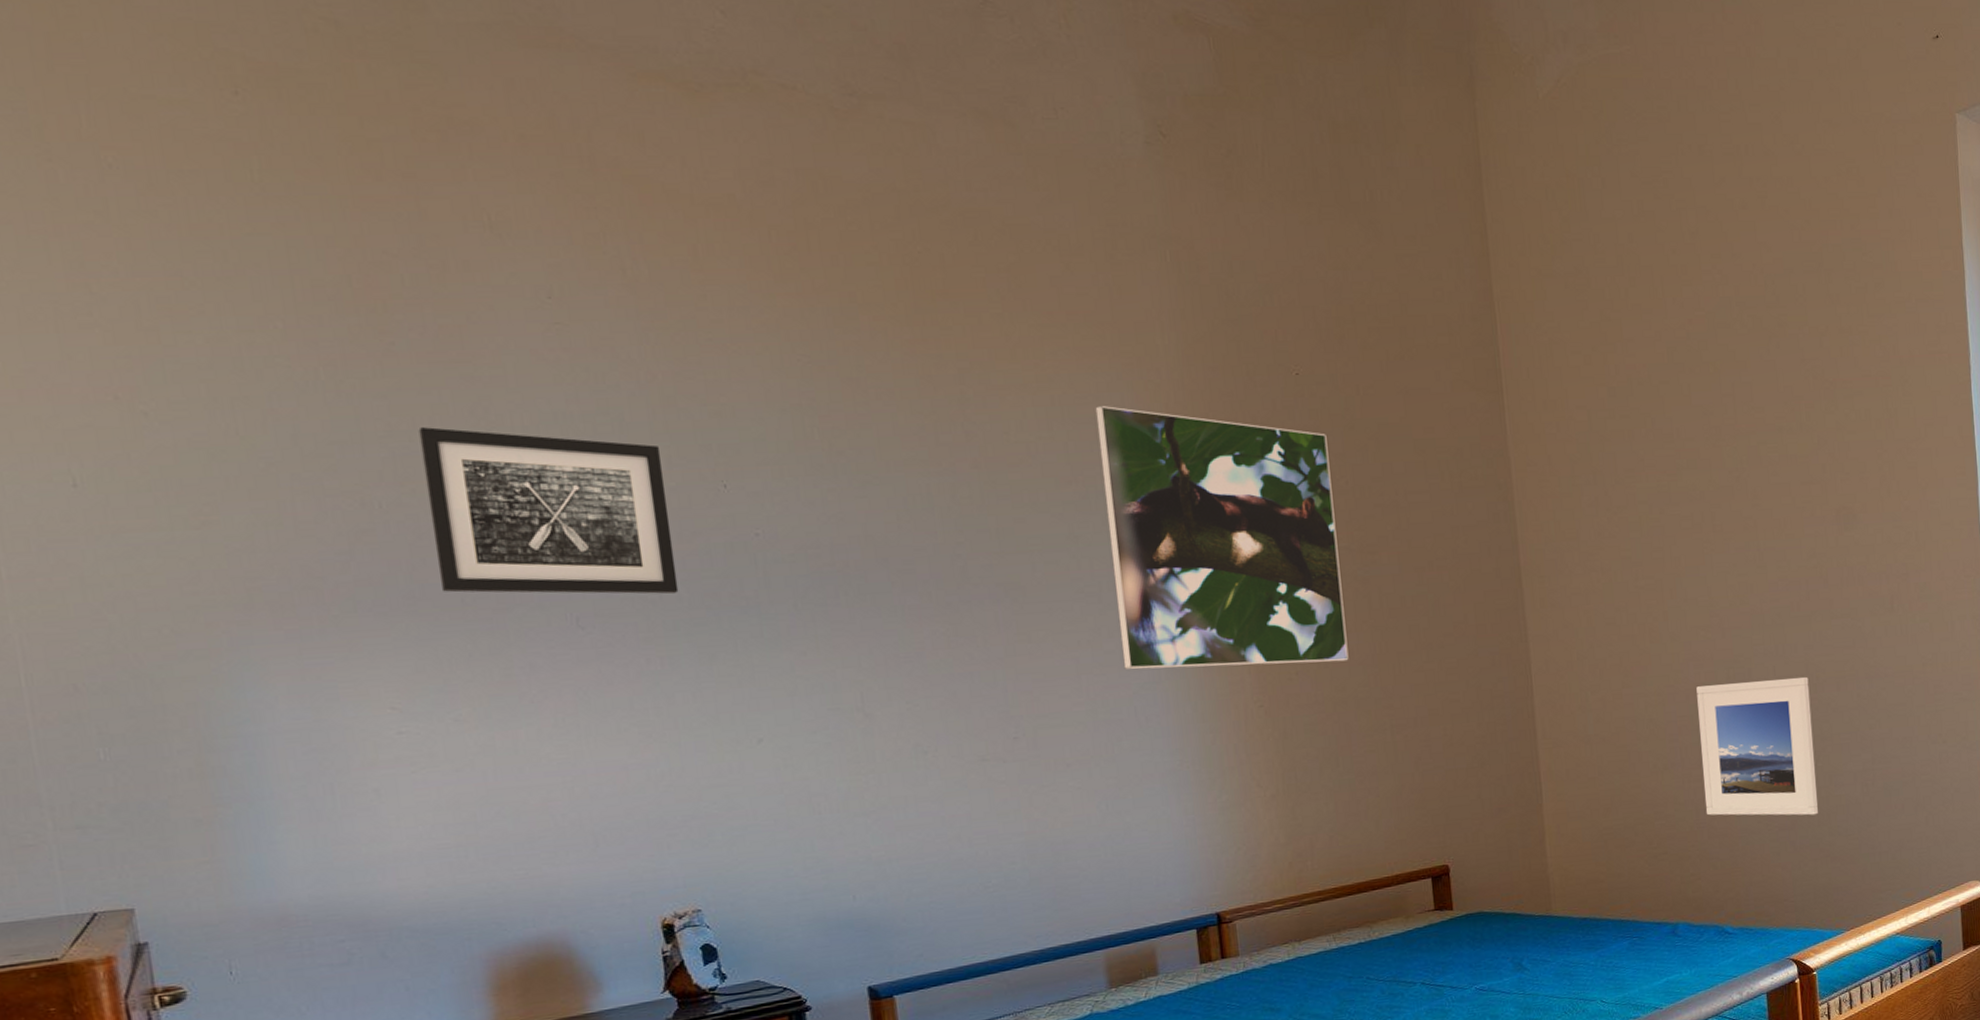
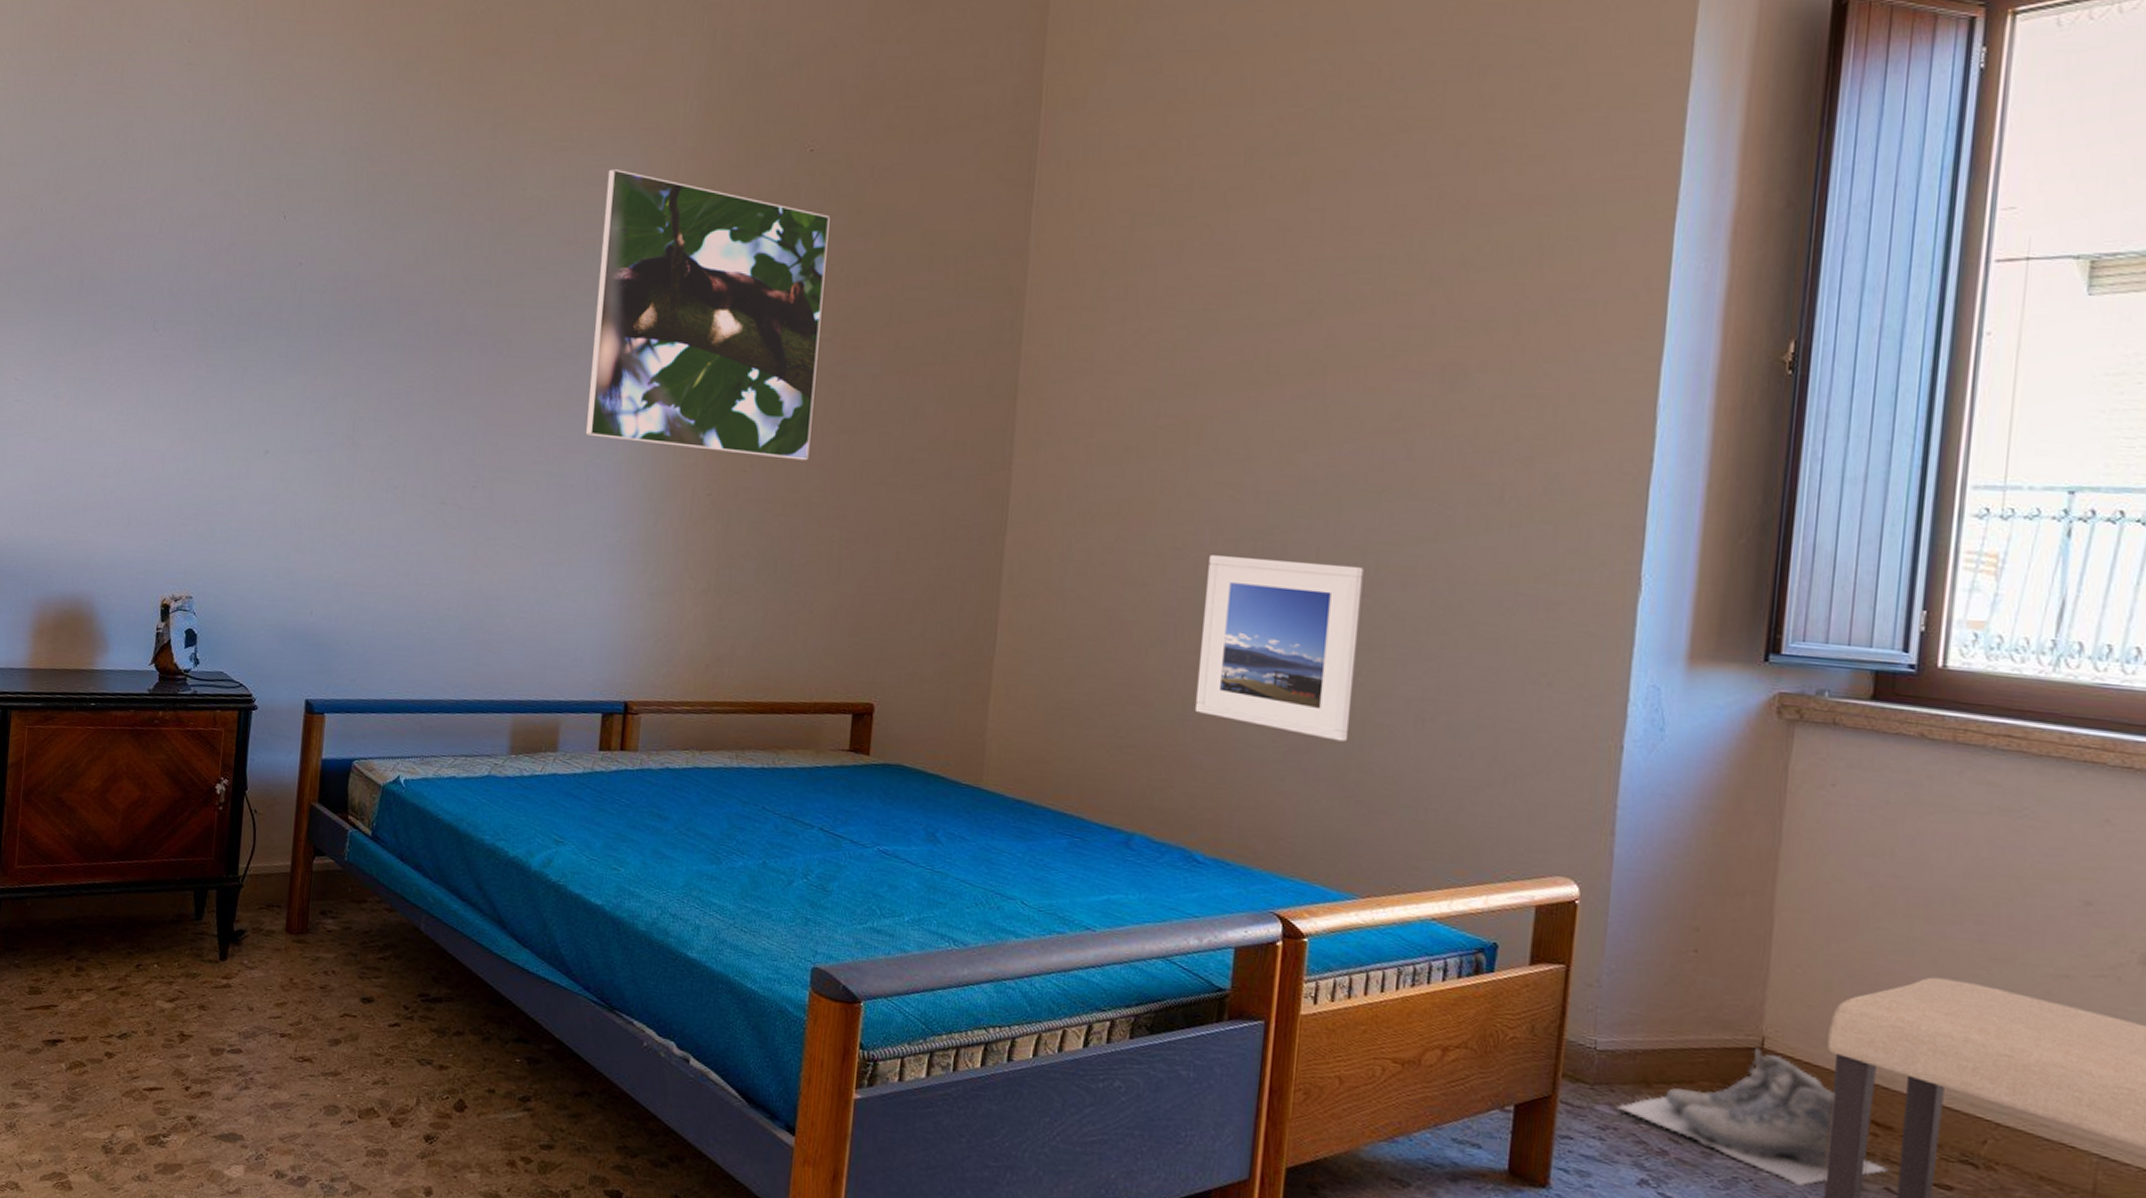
wall art: present [418,427,679,594] -> none [67,146,243,310]

